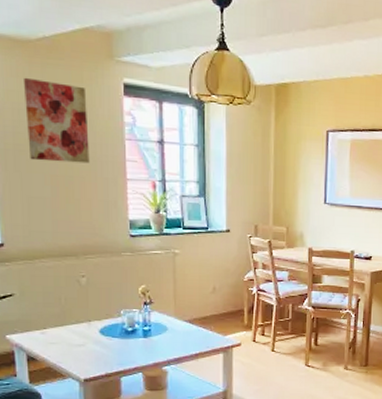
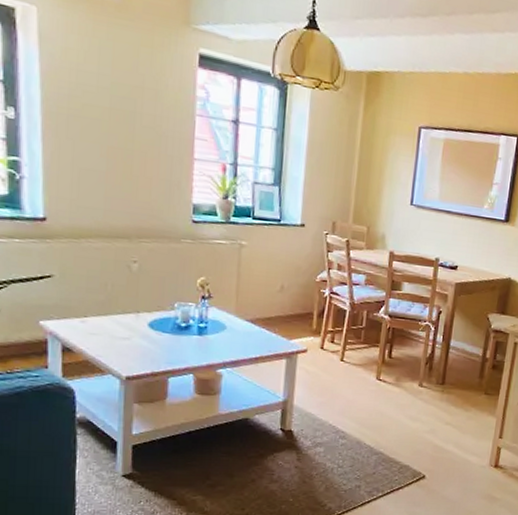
wall art: present [24,77,90,164] -> none [84,36,156,138]

